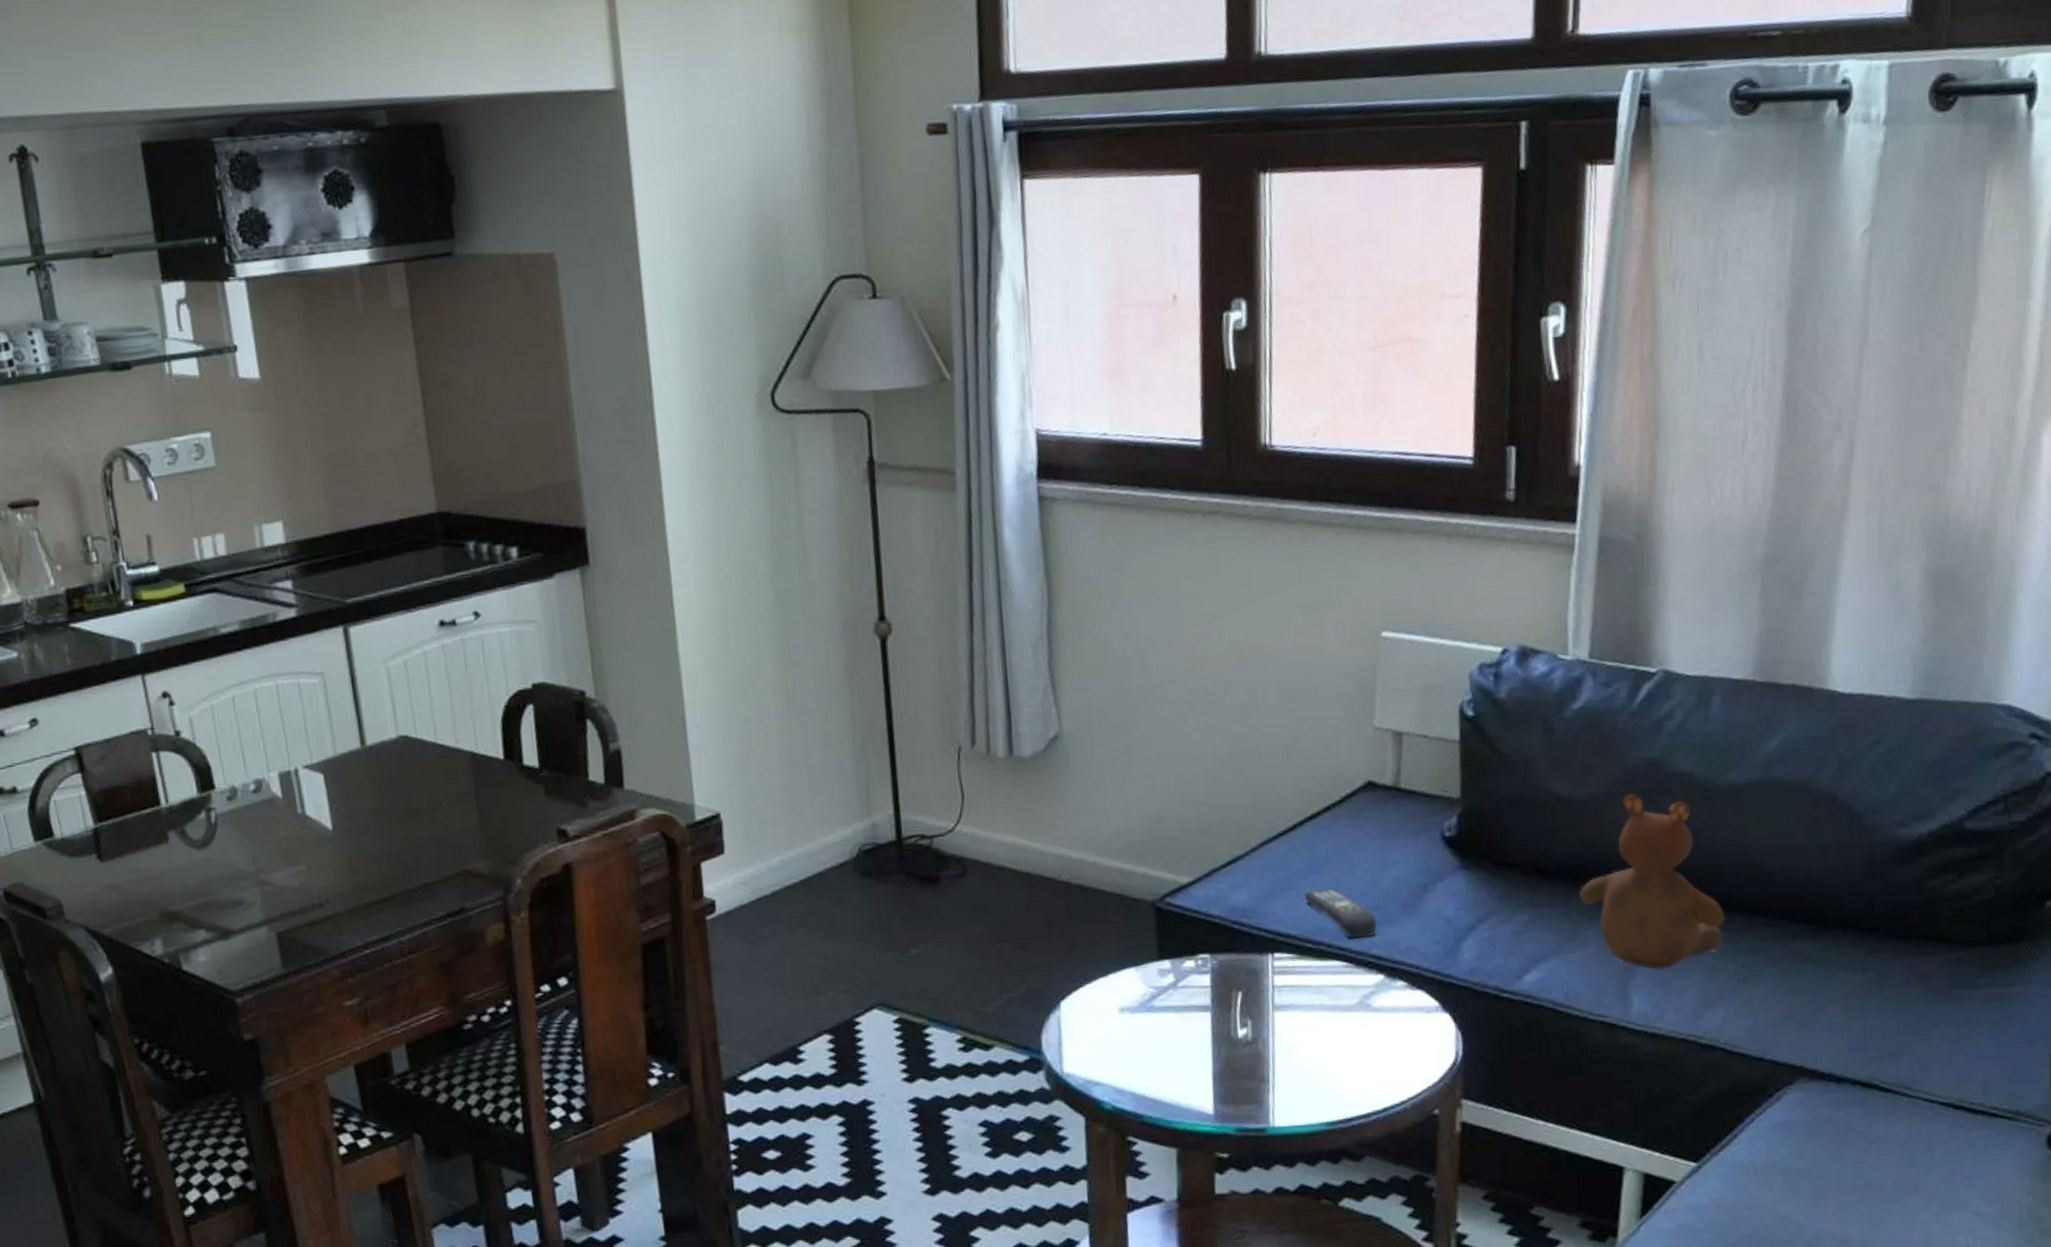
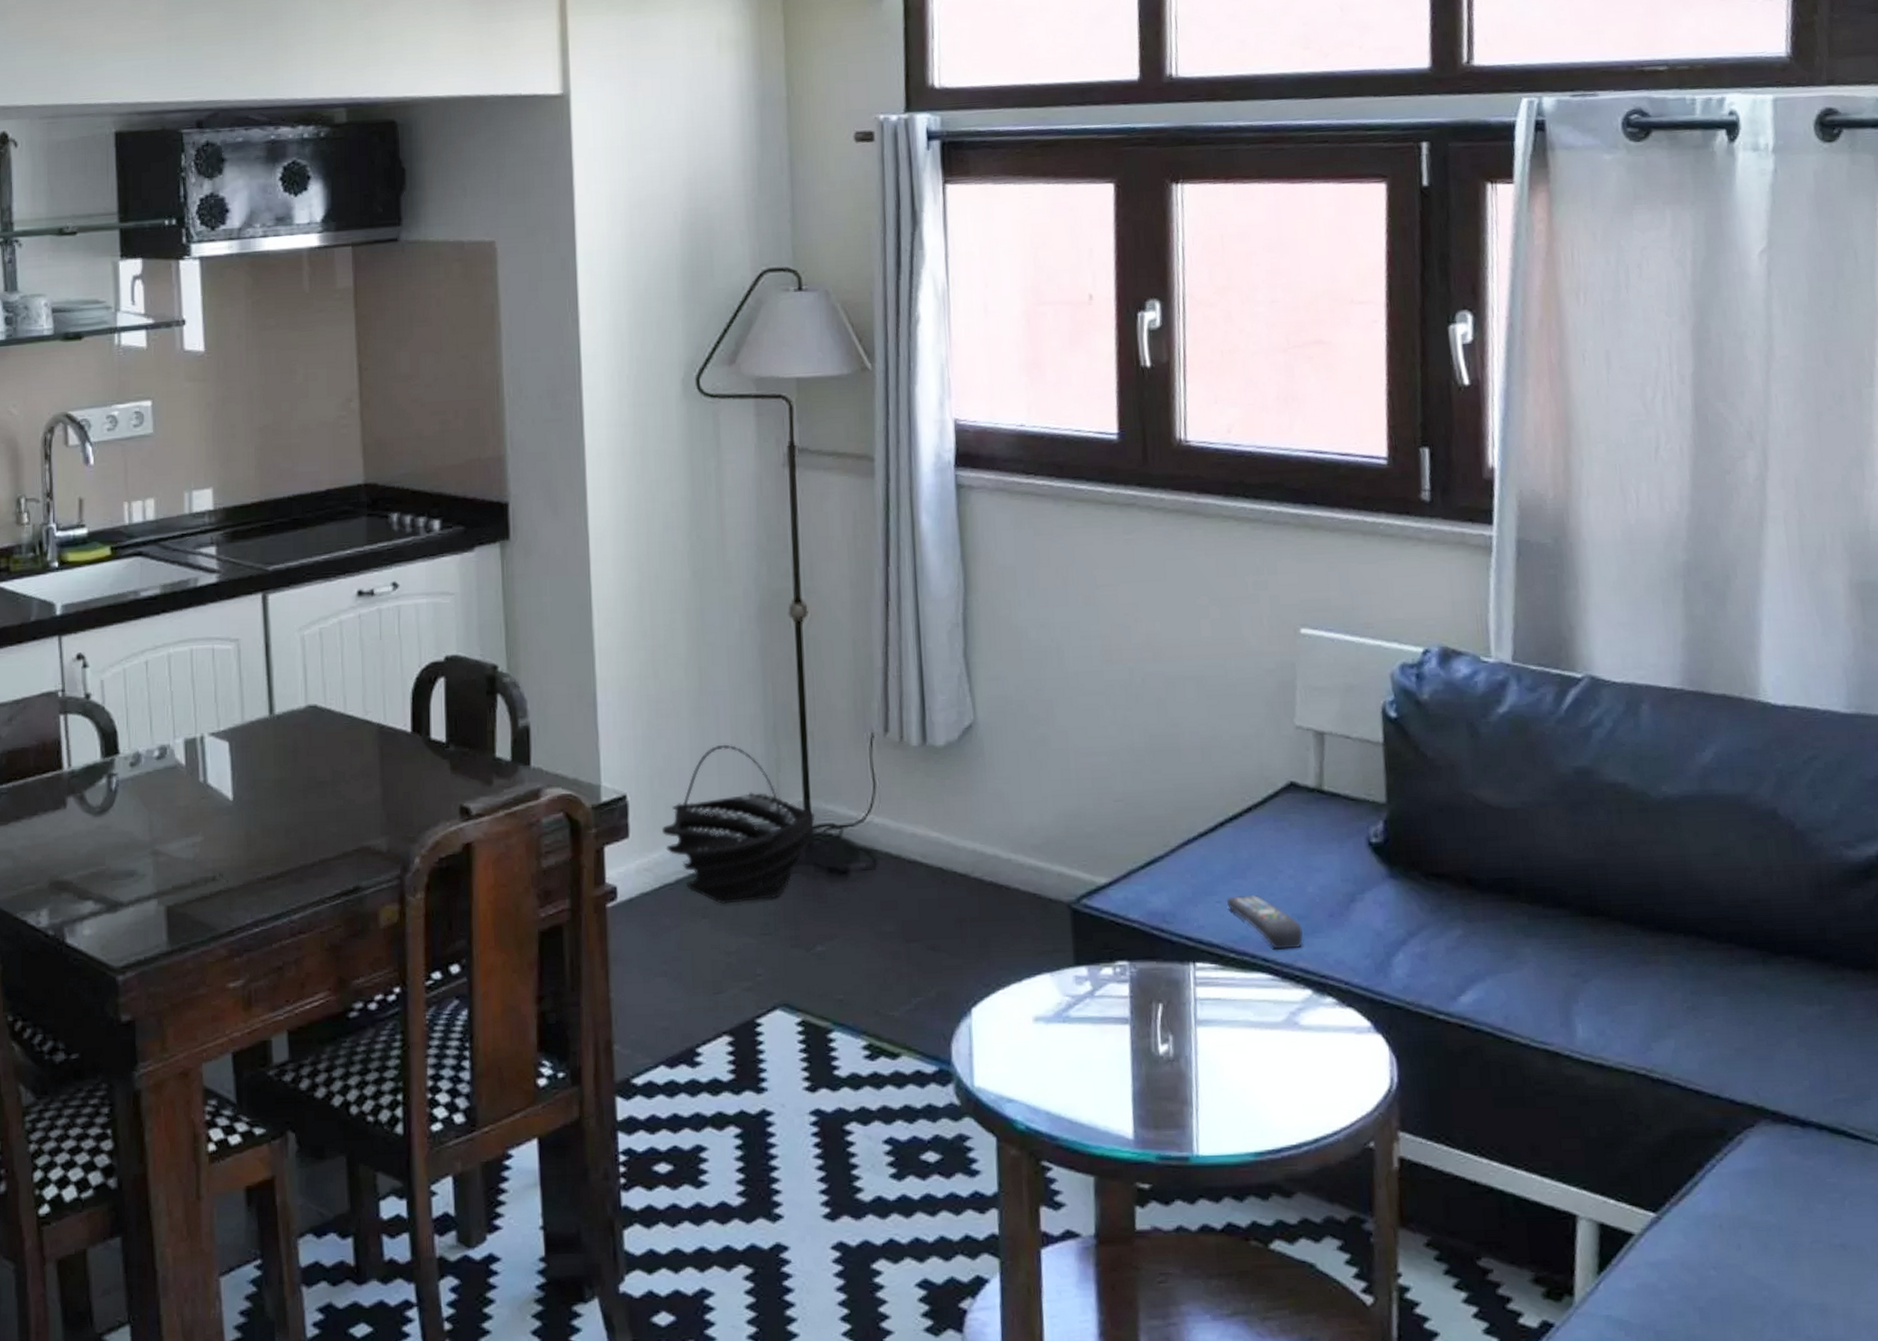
basket: none [756,761,906,913] -> present [662,744,816,904]
teddy bear: present [1580,794,1725,970] -> none [1514,804,1670,995]

